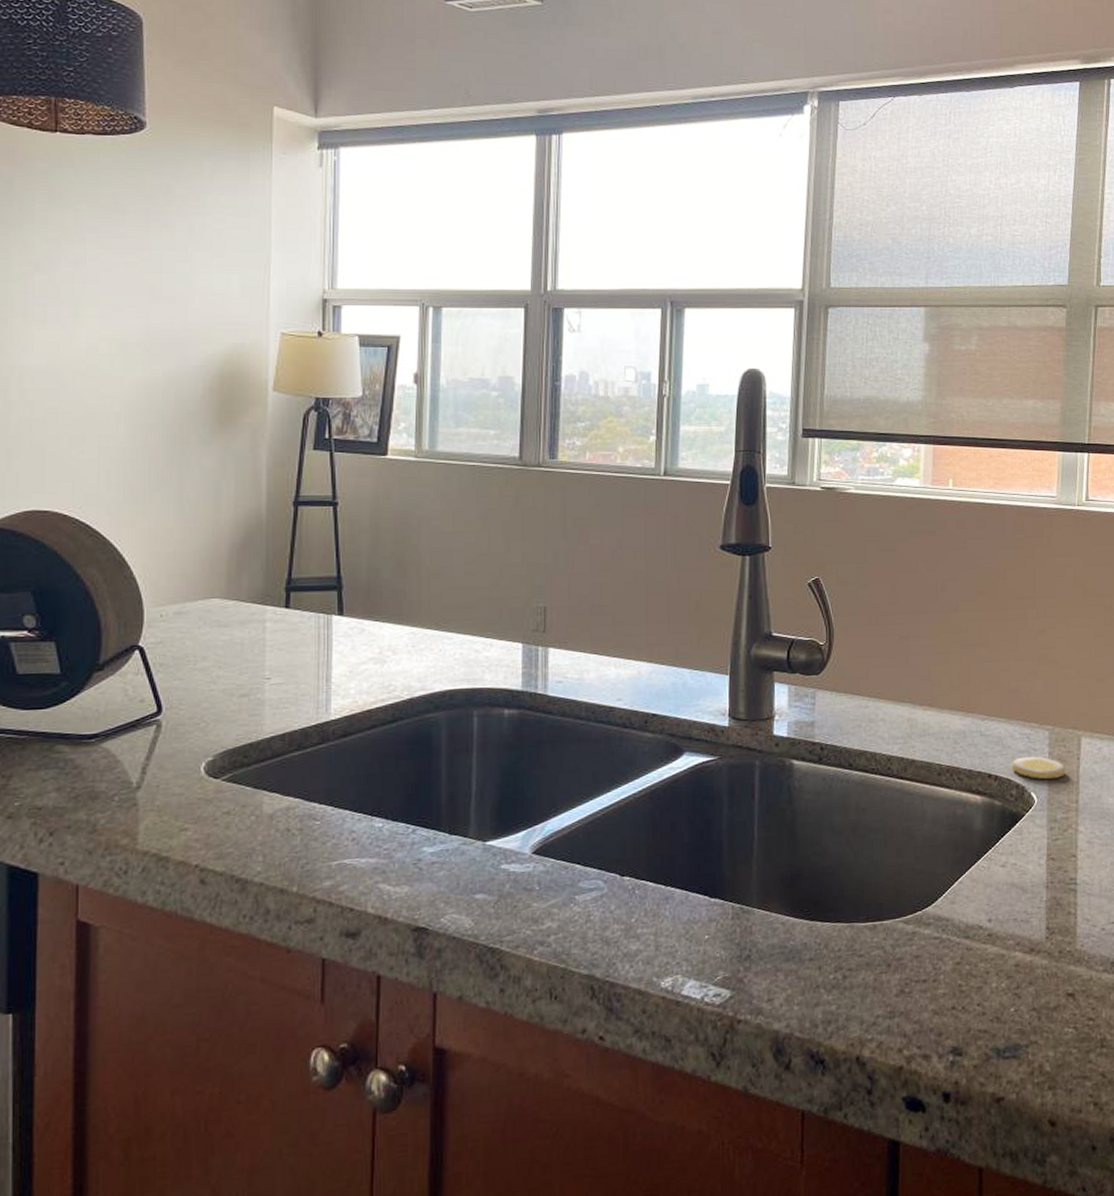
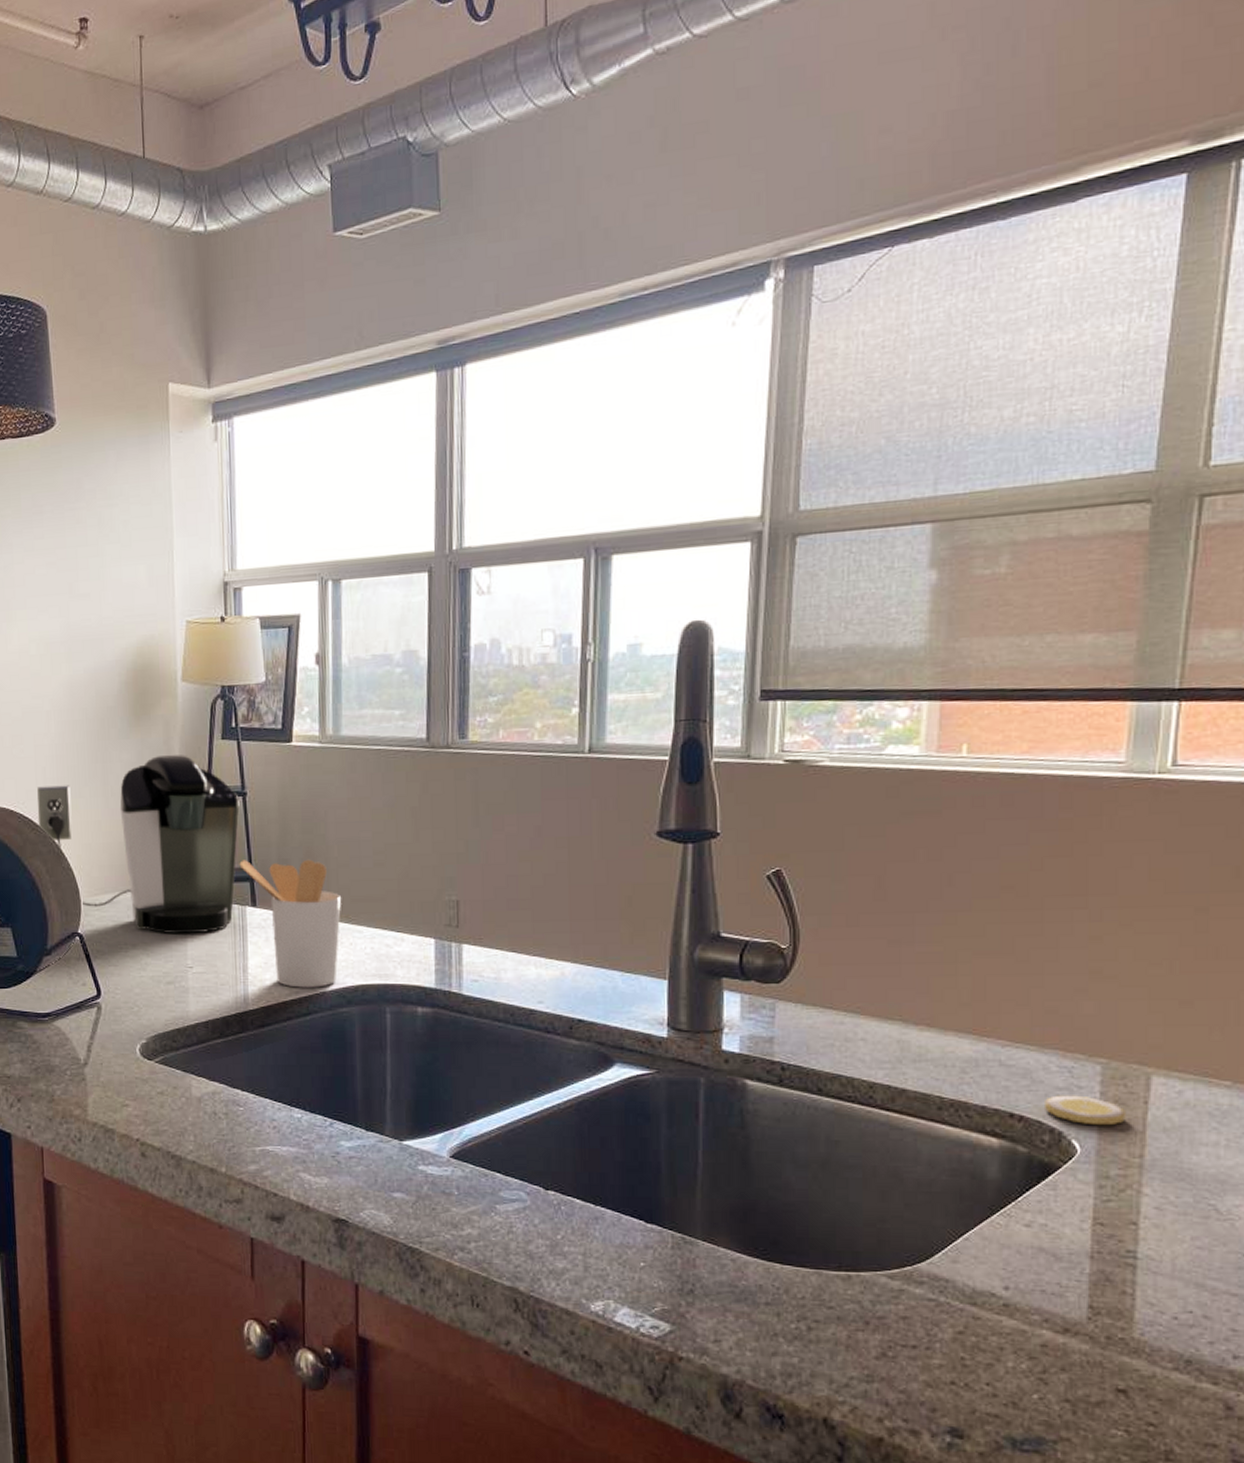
coffee maker: none [97,463,330,645] -> present [37,755,240,934]
utensil holder: none [327,568,433,695] -> present [239,859,342,988]

